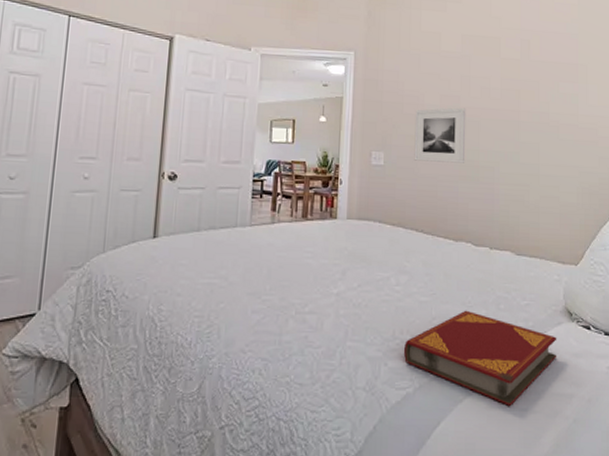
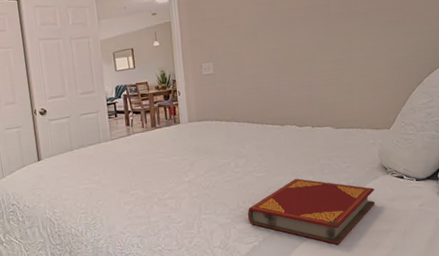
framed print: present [414,107,466,163] -> none [235,11,284,65]

